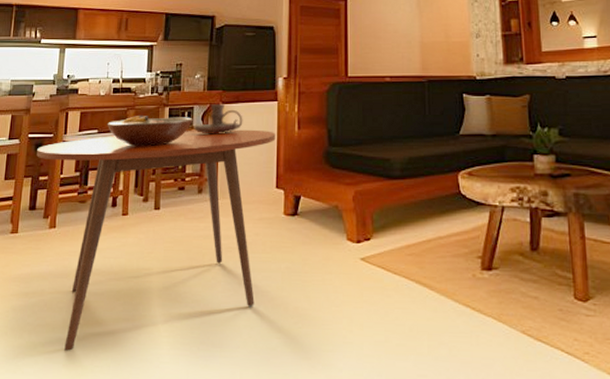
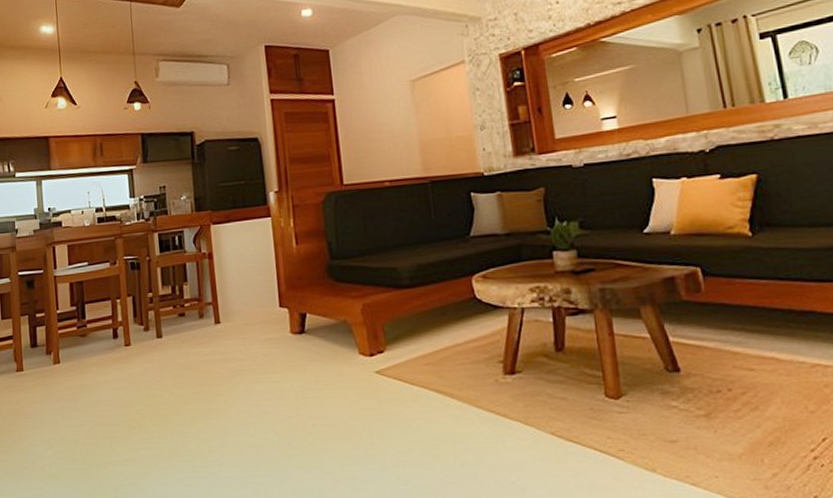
dining table: present [37,129,276,351] -> none [29,248,274,480]
fruit bowl: present [107,115,193,146] -> none [96,241,185,276]
candle holder: present [194,103,243,134] -> none [186,224,237,258]

